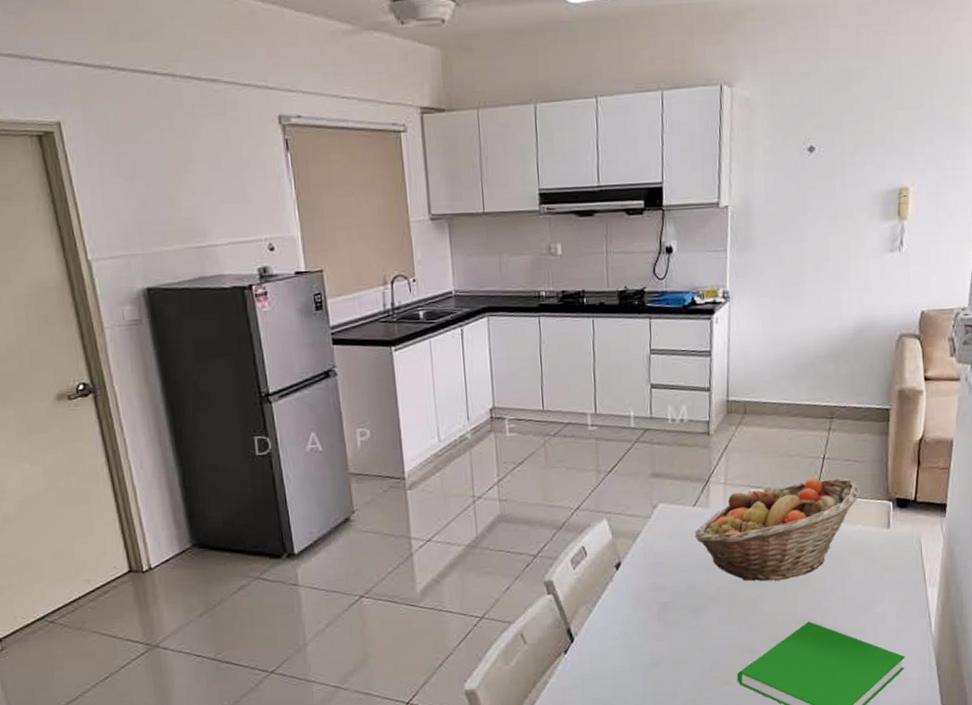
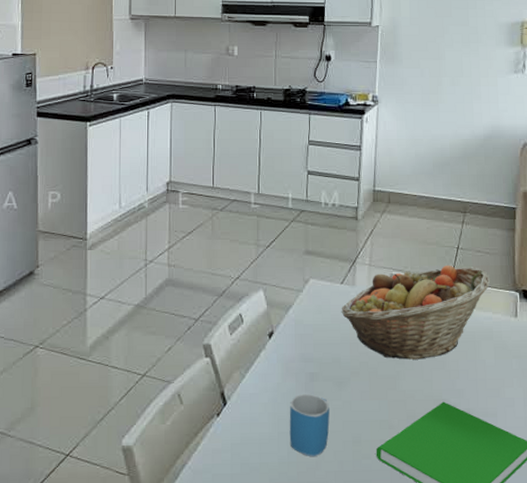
mug: none [642,623,686,687] -> present [289,393,330,457]

